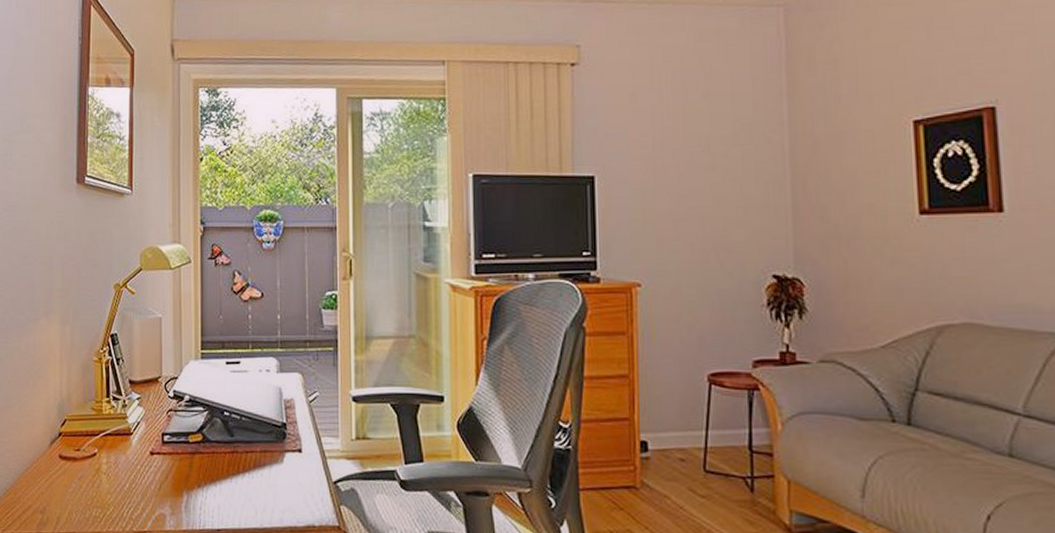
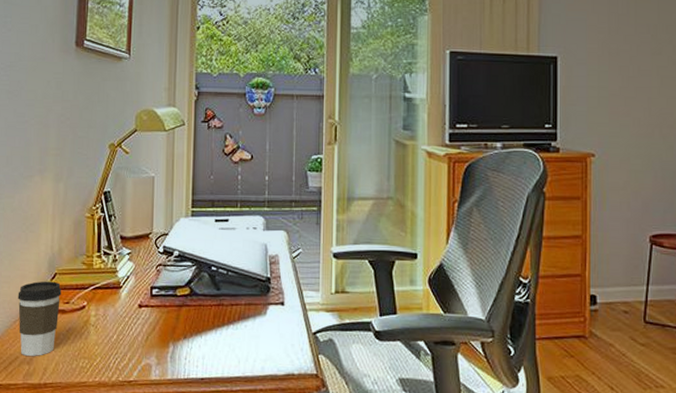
coffee cup: none [28,427,72,505] -> present [17,281,62,356]

